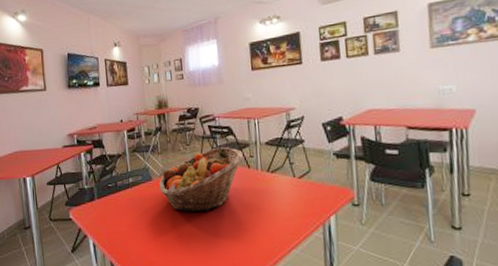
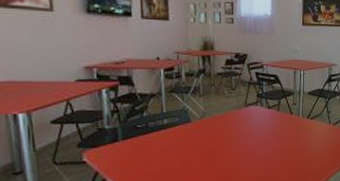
fruit basket: present [159,146,243,212] -> none [199,93,287,153]

